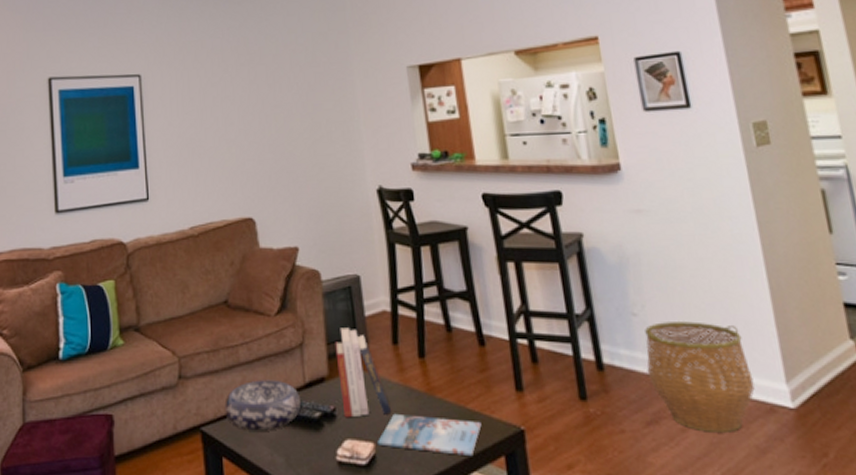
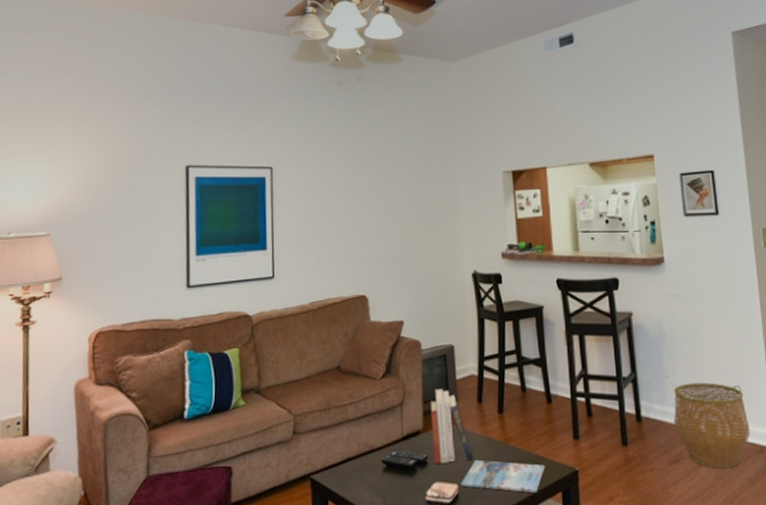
decorative bowl: present [224,379,302,431] -> none [332,433,399,478]

